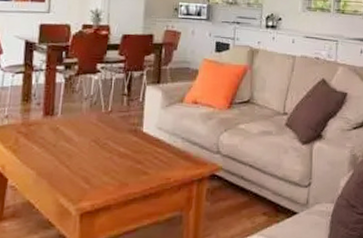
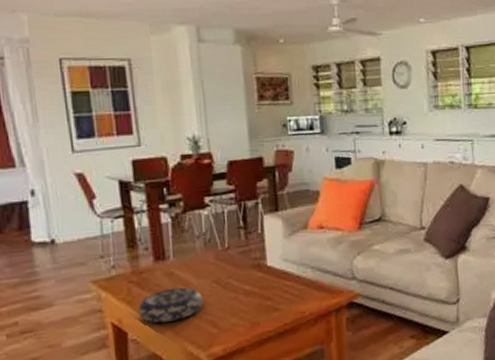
decorative bowl: none [21,142,81,173] -> present [138,287,203,323]

